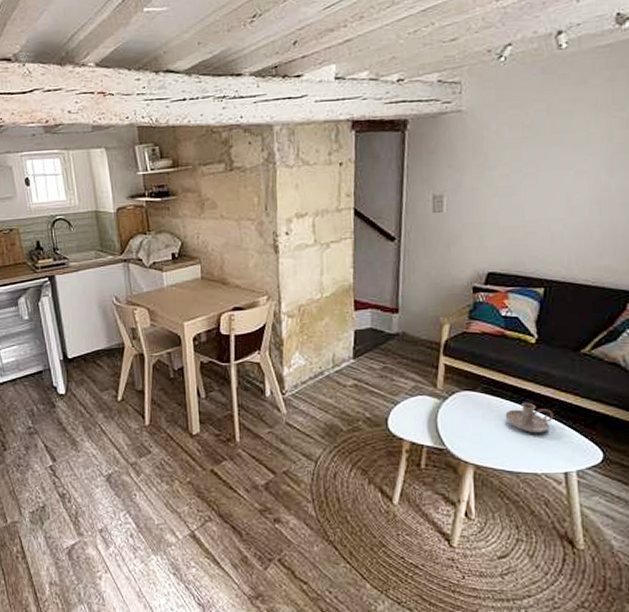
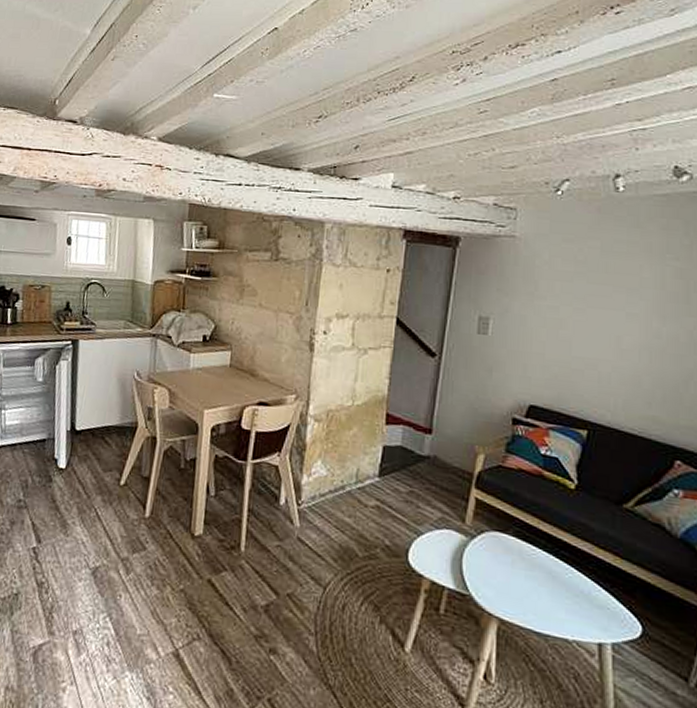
candle holder: present [505,402,554,433] -> none [537,553,590,593]

